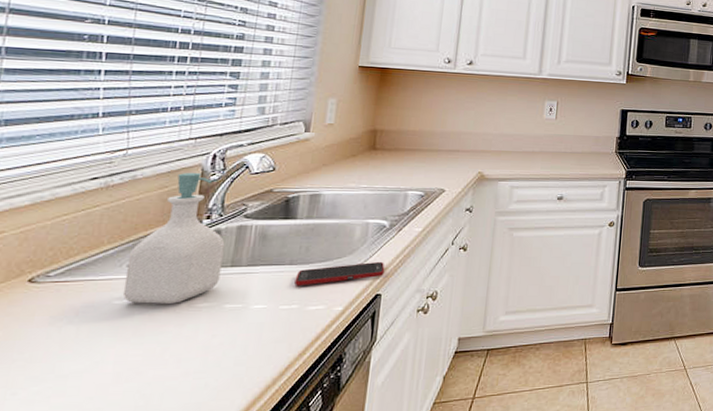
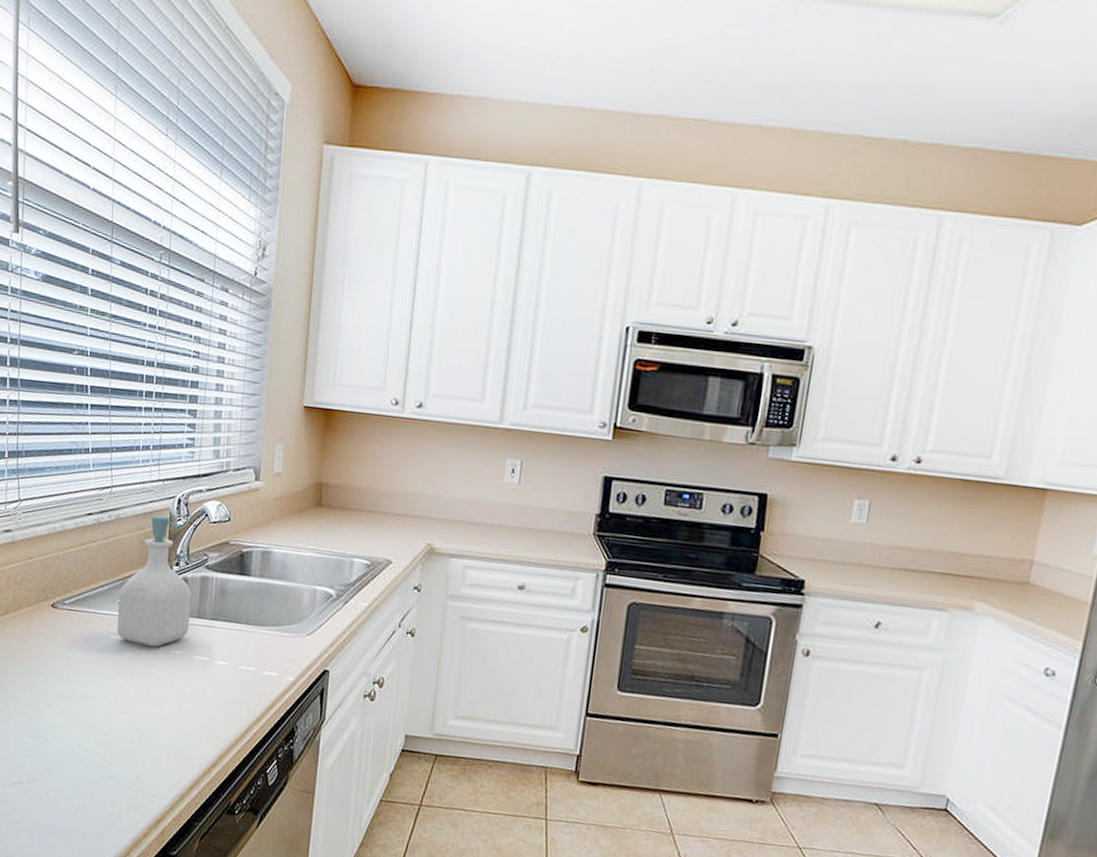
cell phone: present [294,261,385,287] -> none [251,631,333,652]

